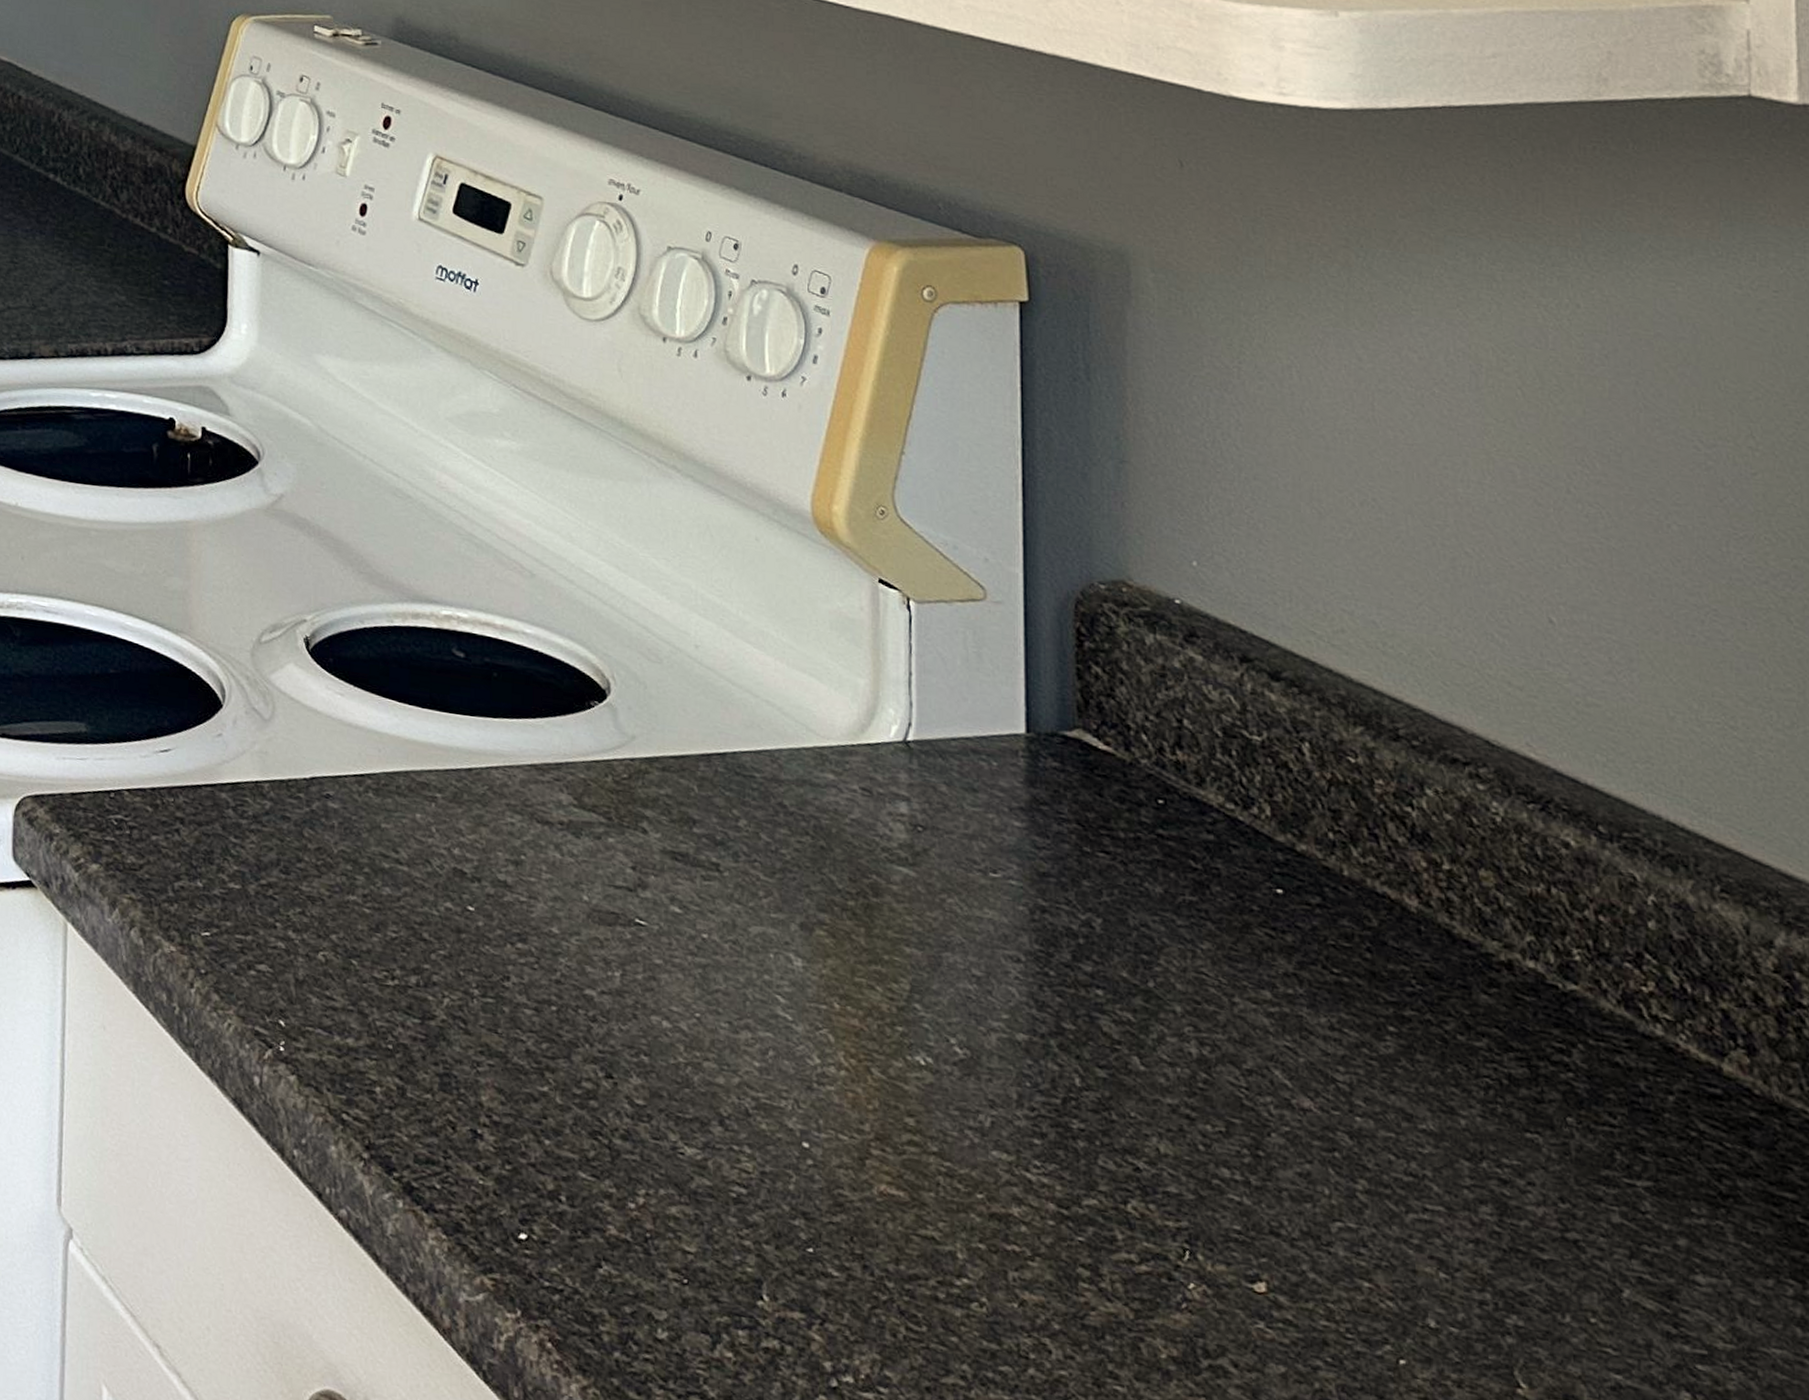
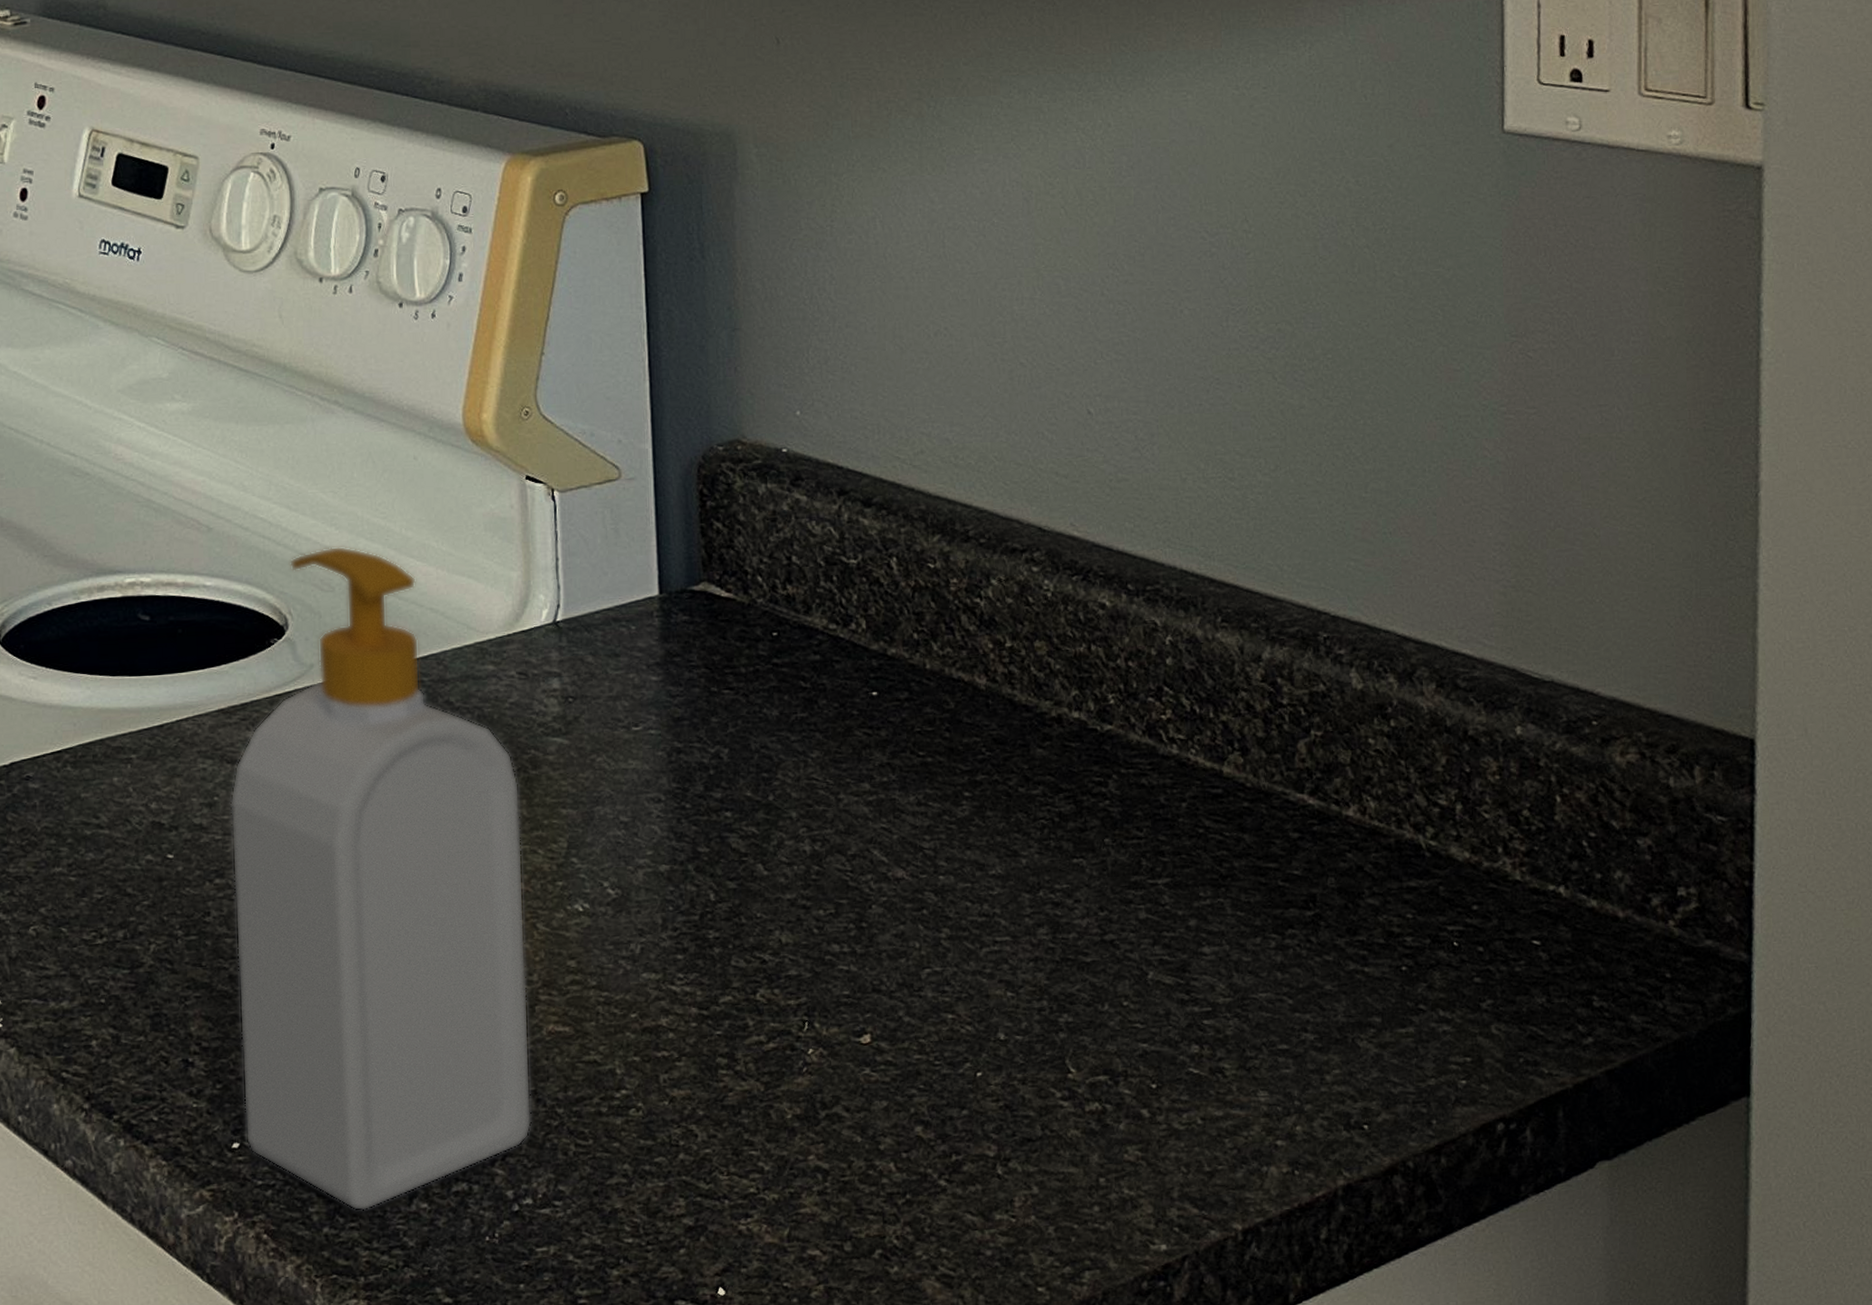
soap bottle: none [534,616,858,1345] -> present [229,546,532,1211]

